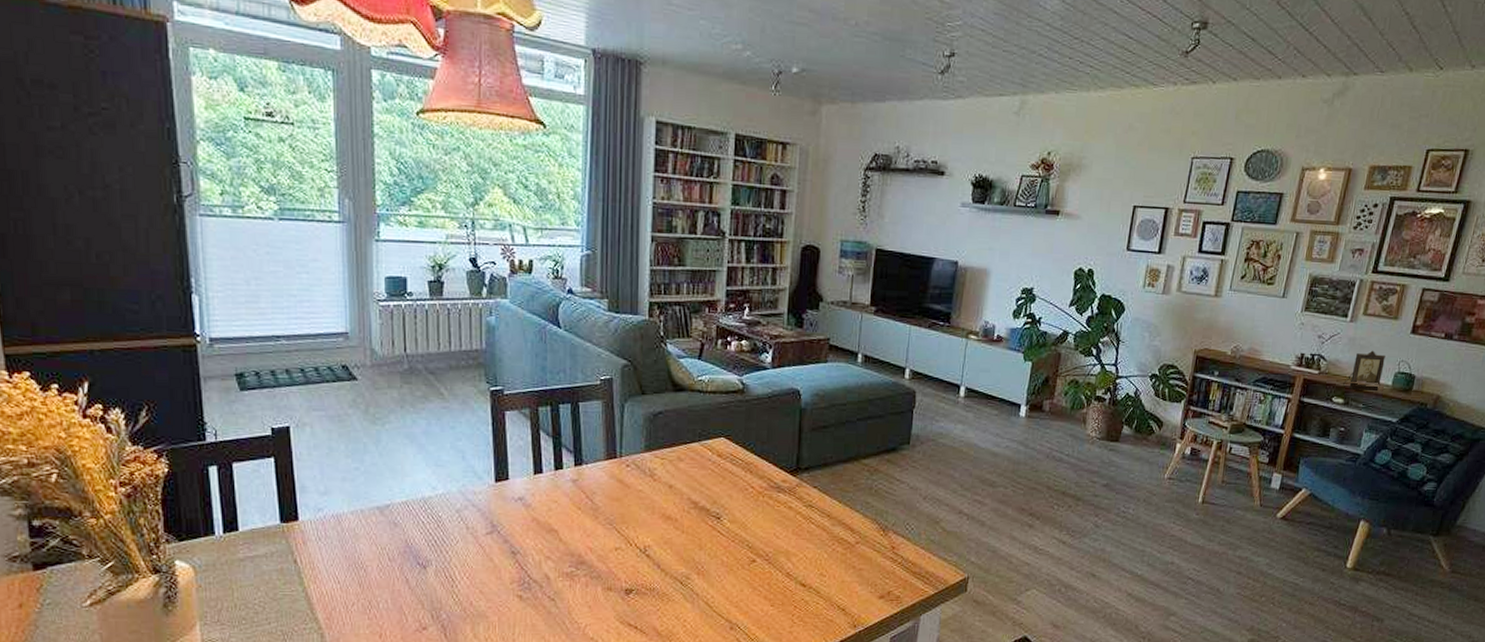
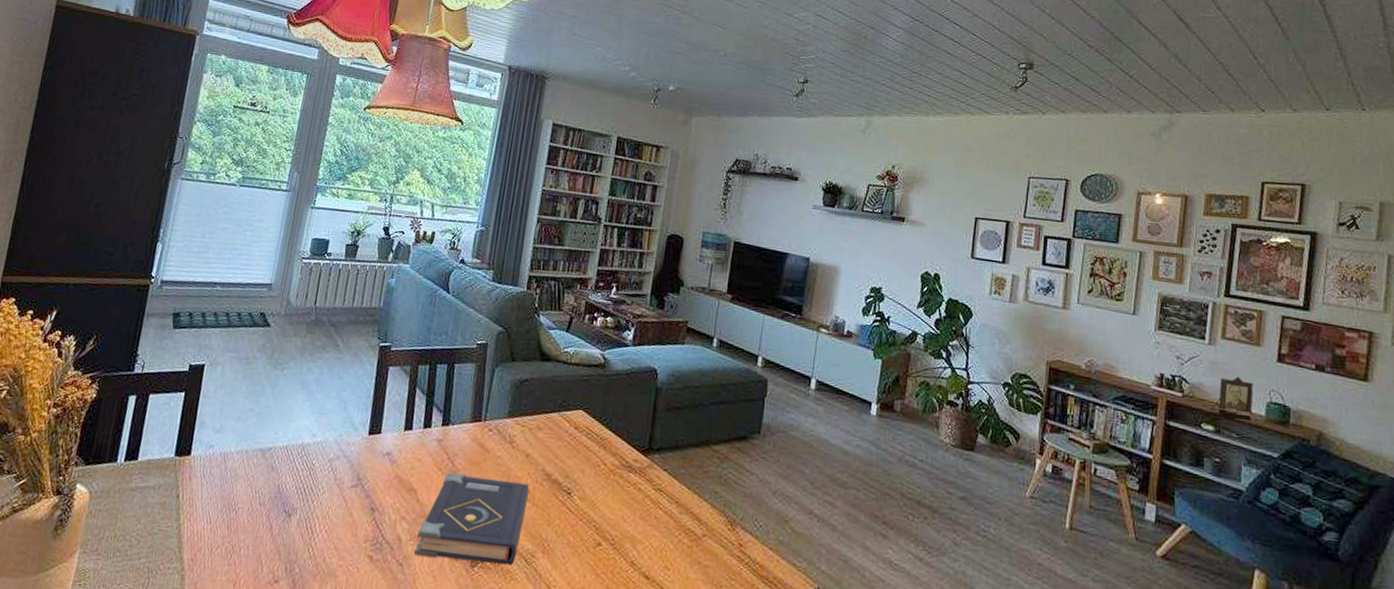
book: none [565,510,677,589] -> present [414,472,530,565]

